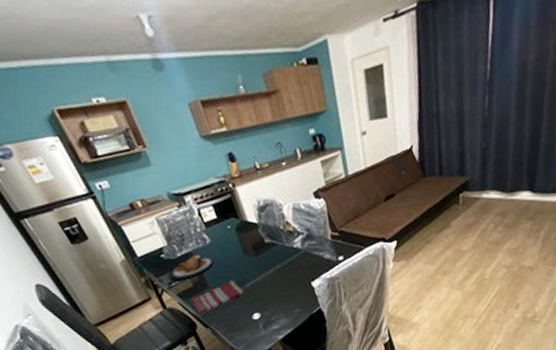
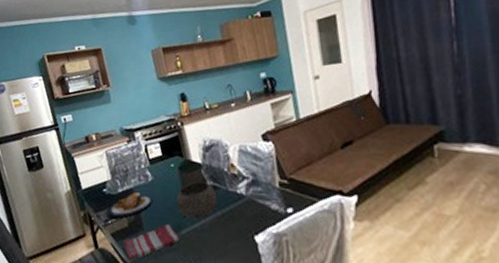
bowl: none [237,240,276,274] -> present [176,181,218,220]

